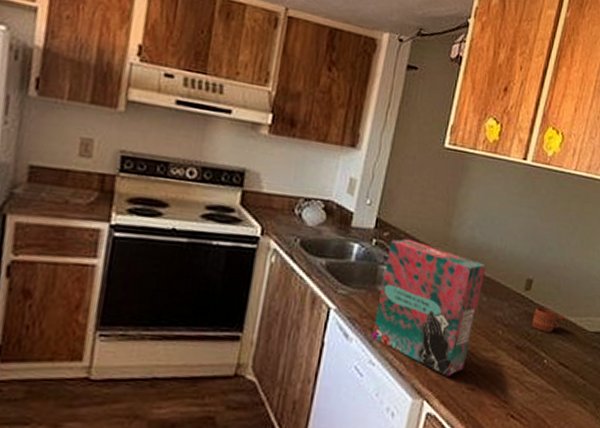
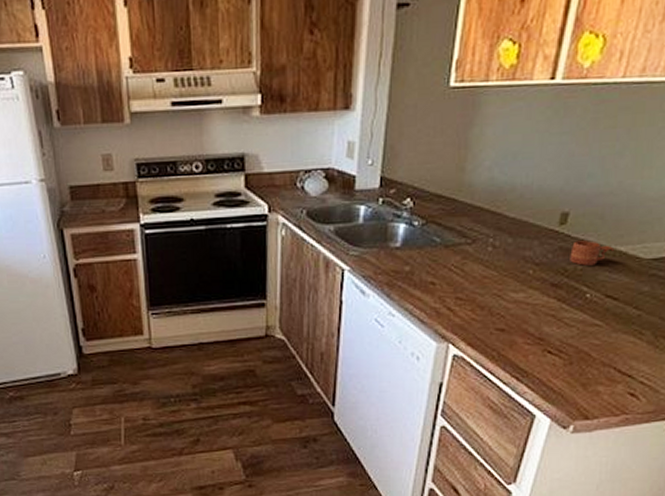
cereal box: present [372,238,486,377] -> none [389,192,510,320]

